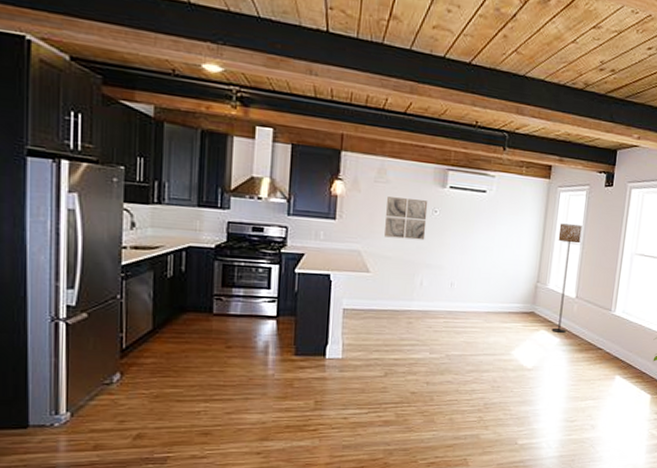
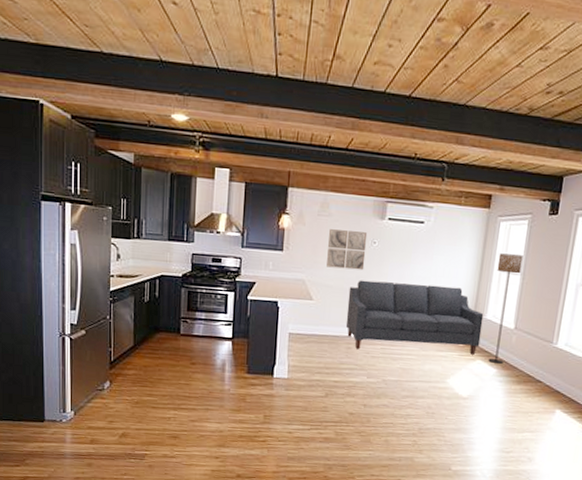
sofa: none [406,250,547,325] -> present [345,280,484,355]

